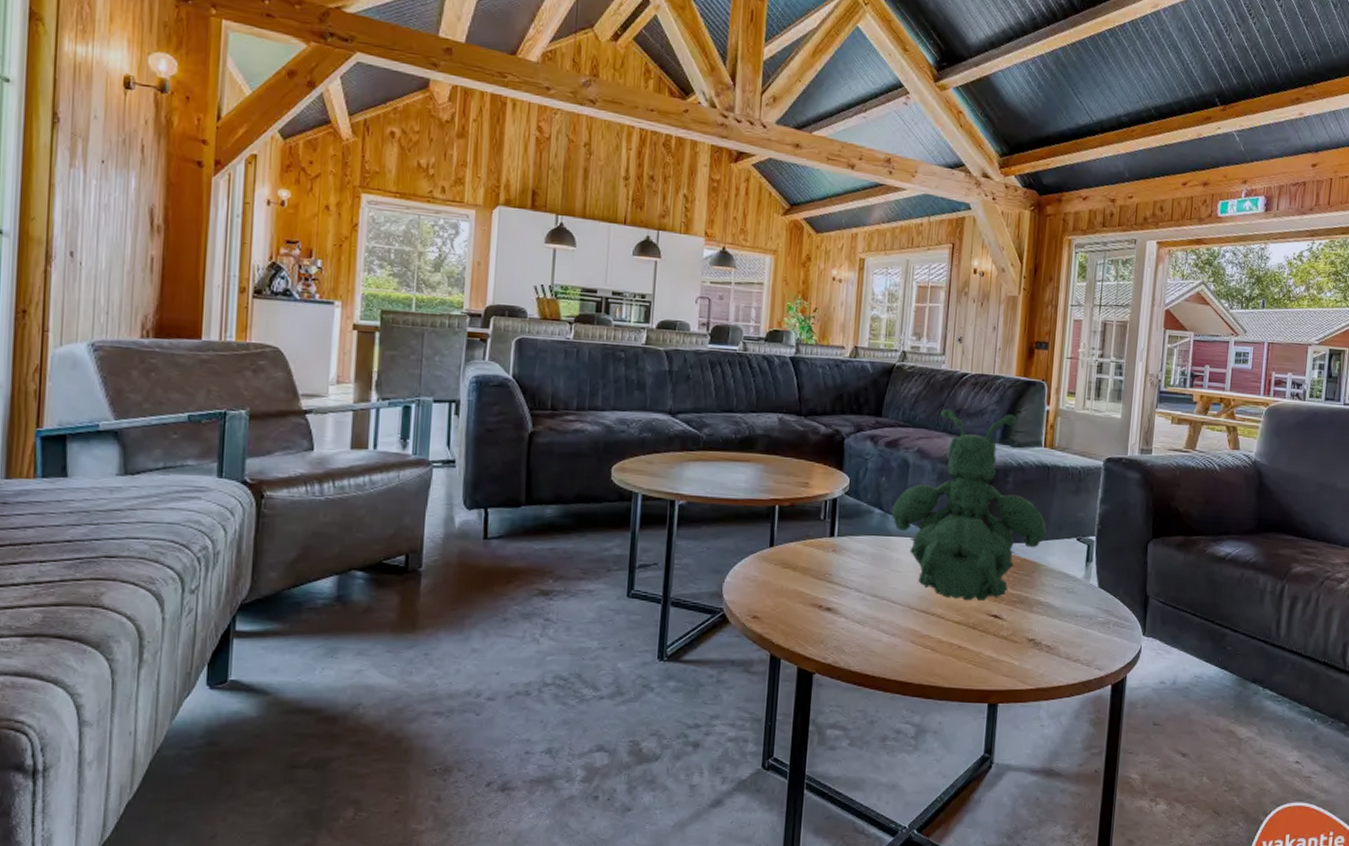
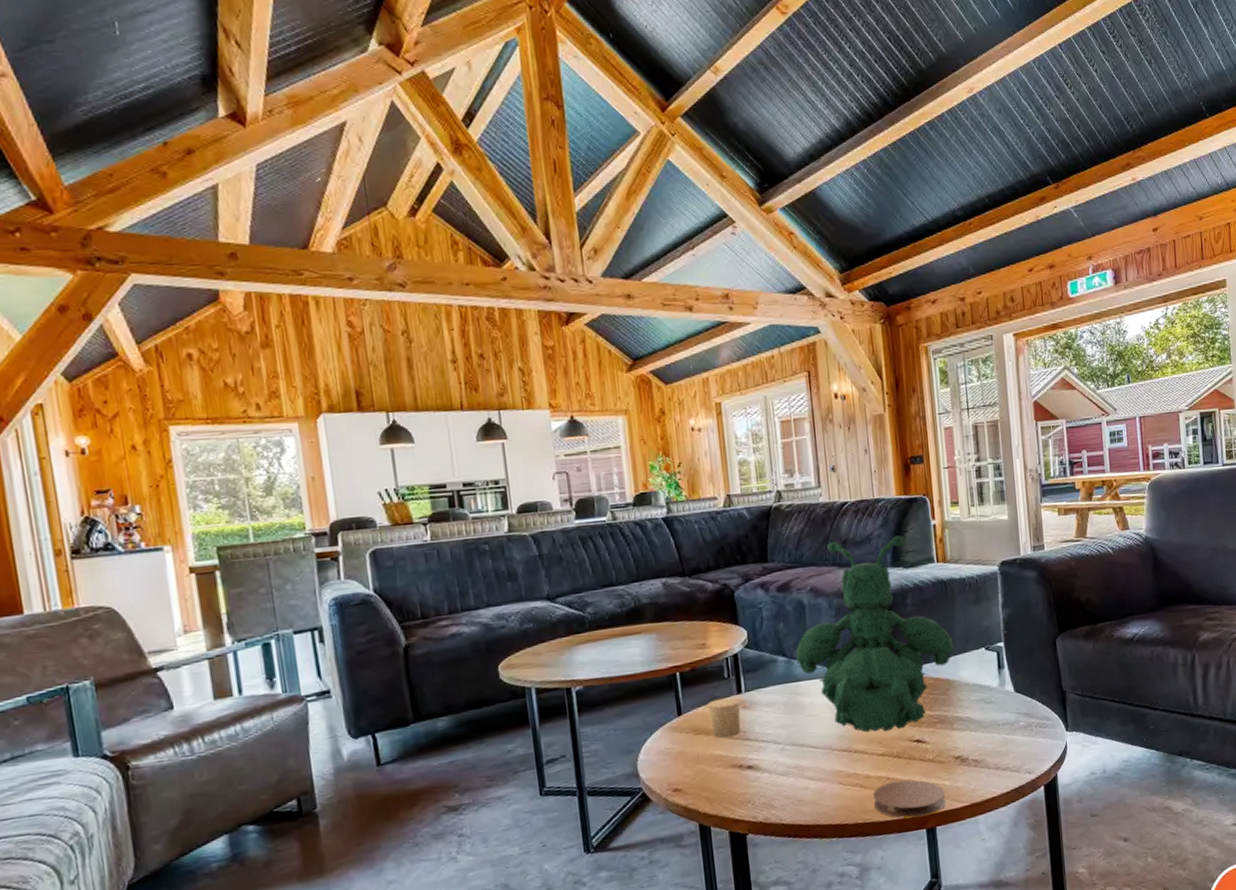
candle: none [799,538,831,577] -> present [707,697,741,739]
coaster: none [940,650,1013,691] -> present [872,779,946,819]

